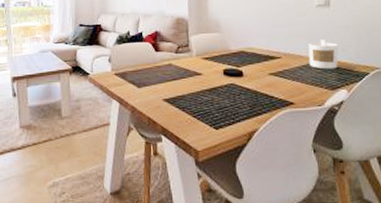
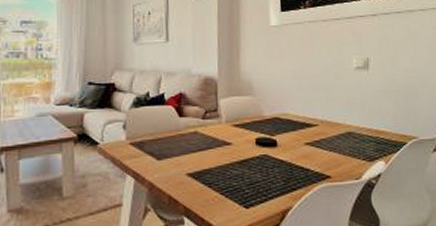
candle: present [308,40,339,69] -> none [346,106,377,139]

